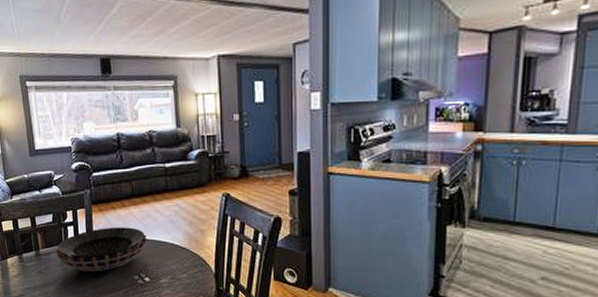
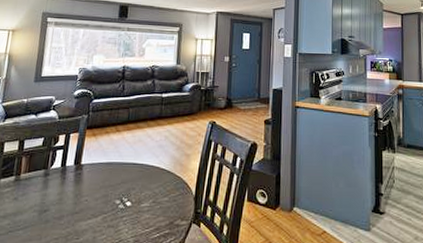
decorative bowl: present [55,227,147,272] -> none [37,151,135,197]

